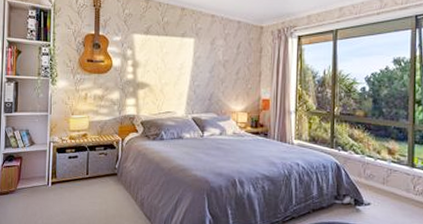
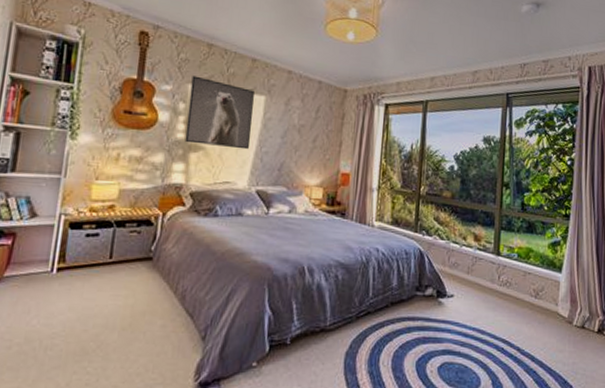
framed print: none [134,27,185,84] -> present [185,75,254,150]

